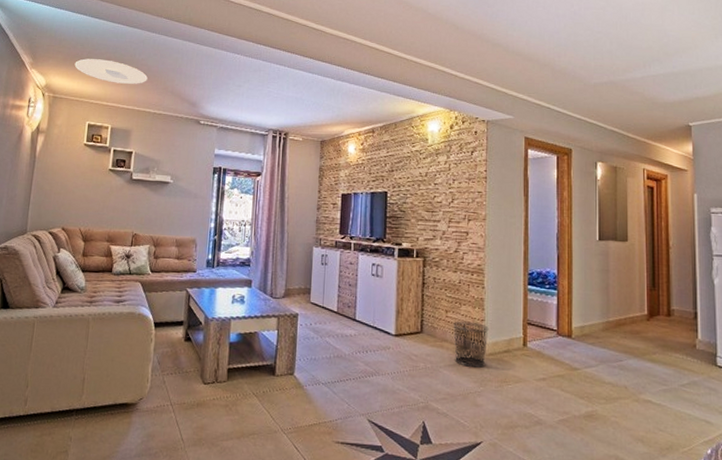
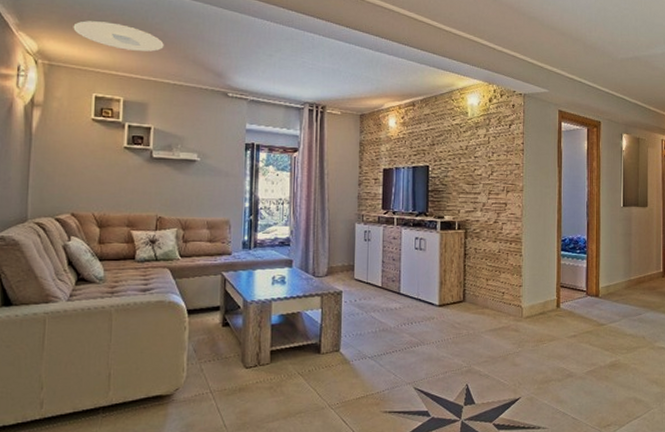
waste bin: present [452,321,489,368] -> none [492,288,526,331]

